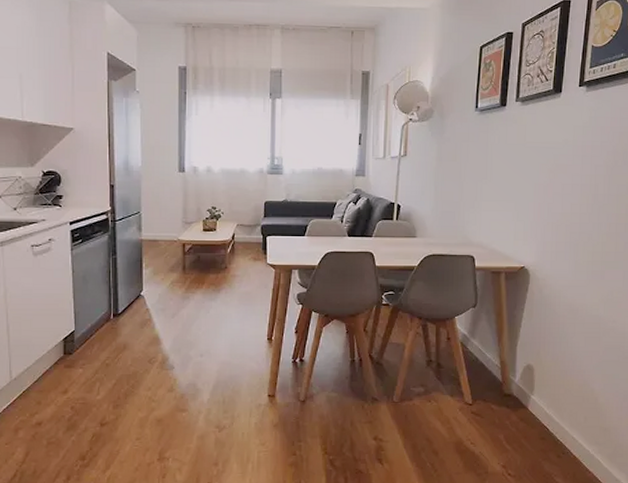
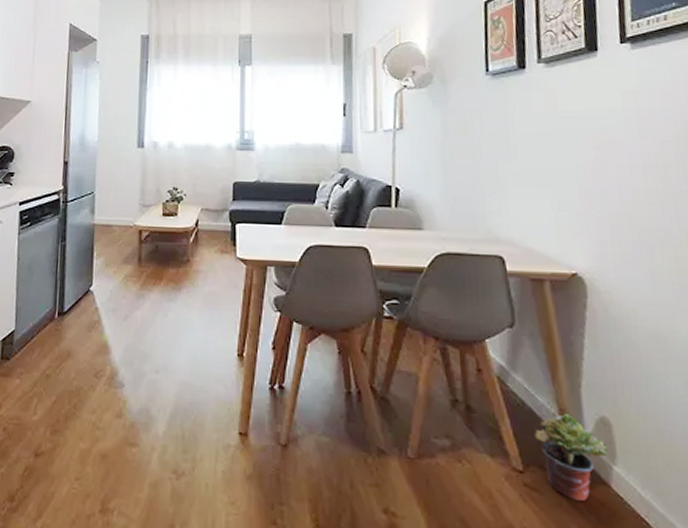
potted plant: none [482,363,529,419] -> present [534,412,608,501]

